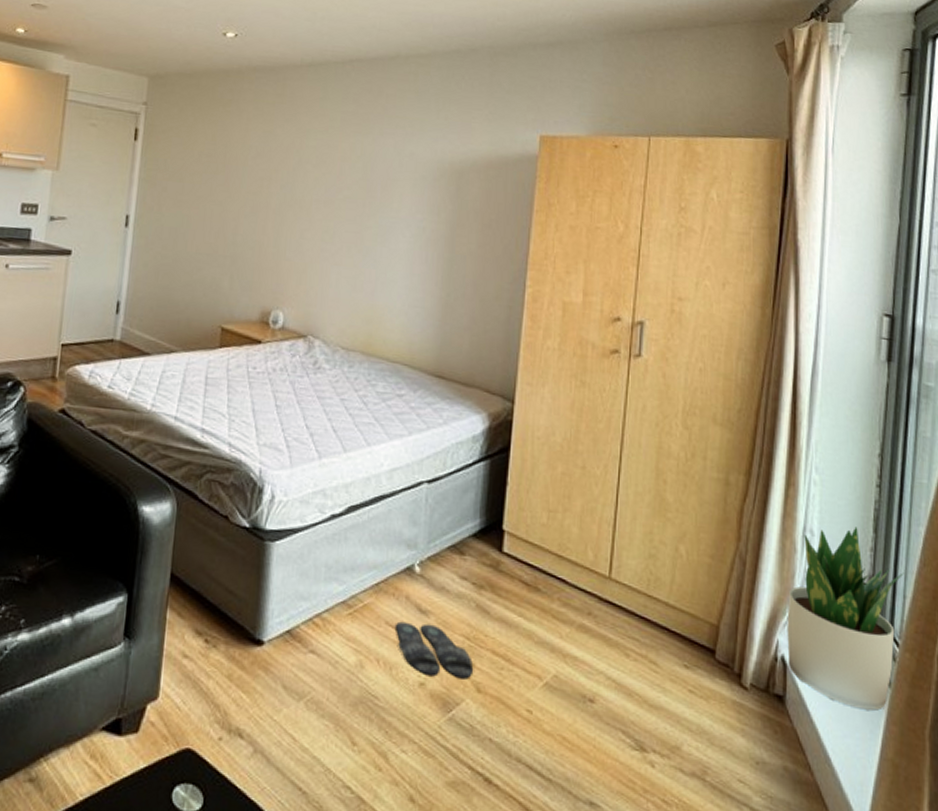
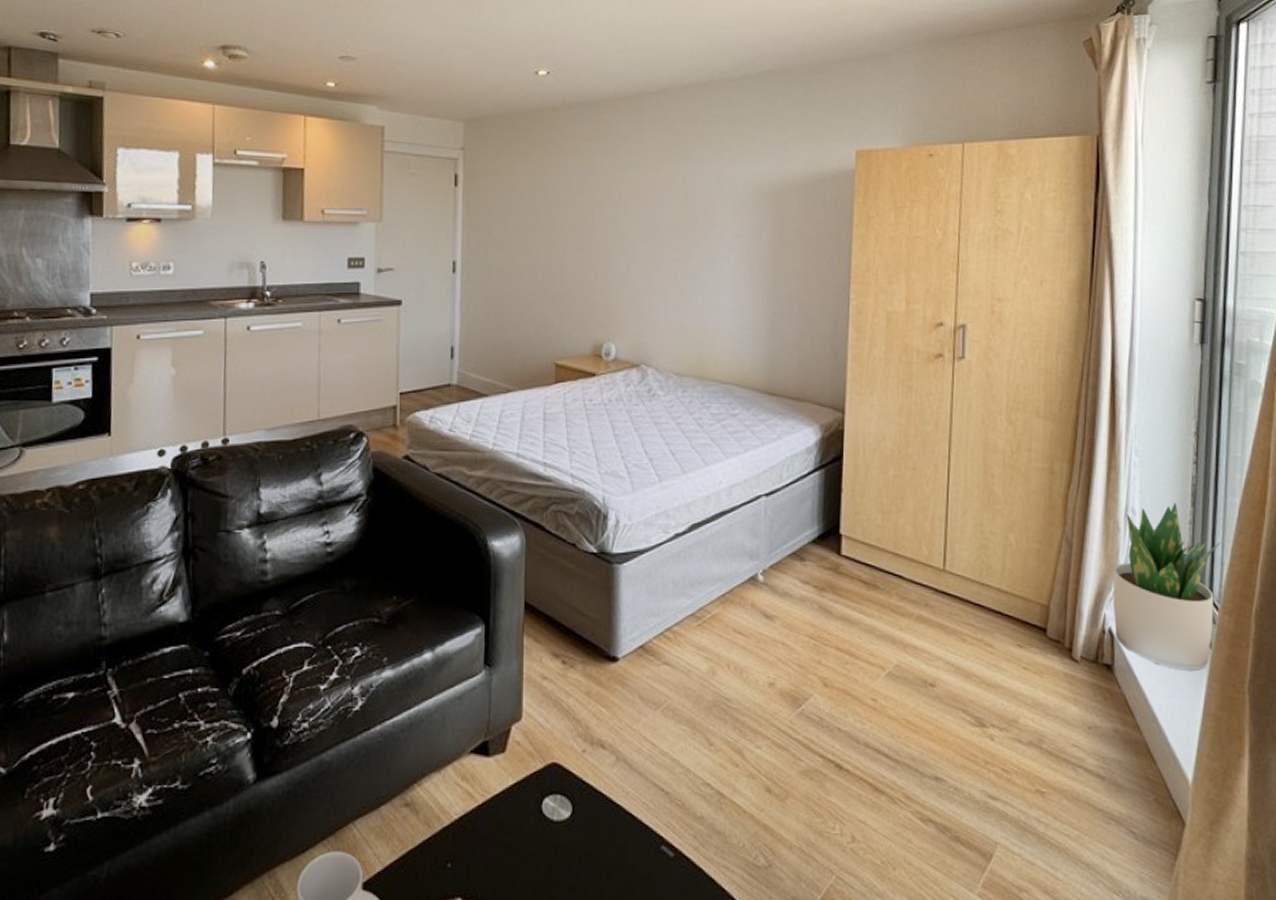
slippers: present [396,621,474,680] -> none [744,628,820,676]

